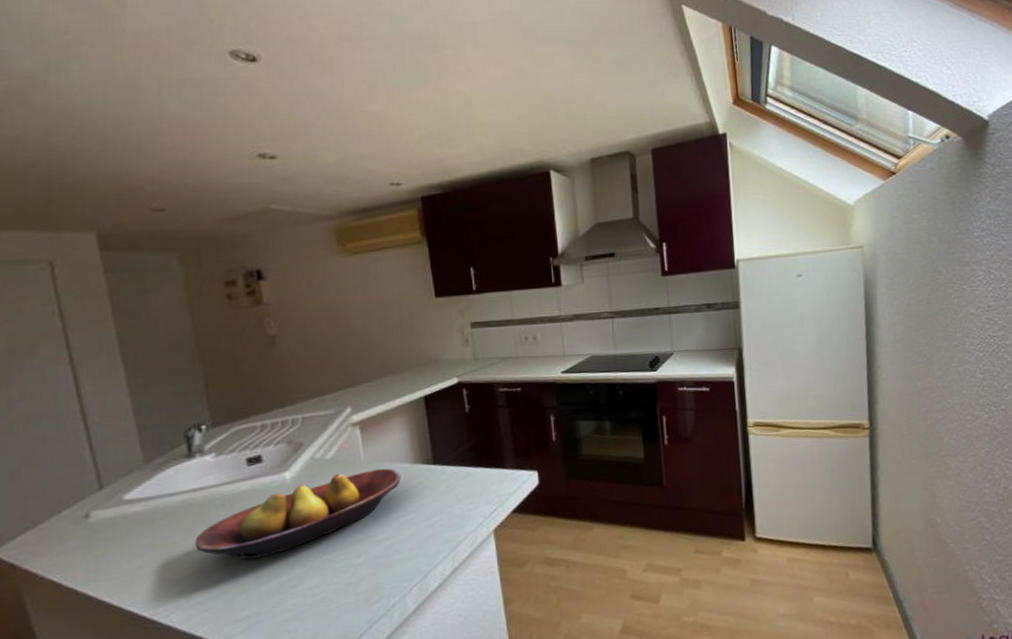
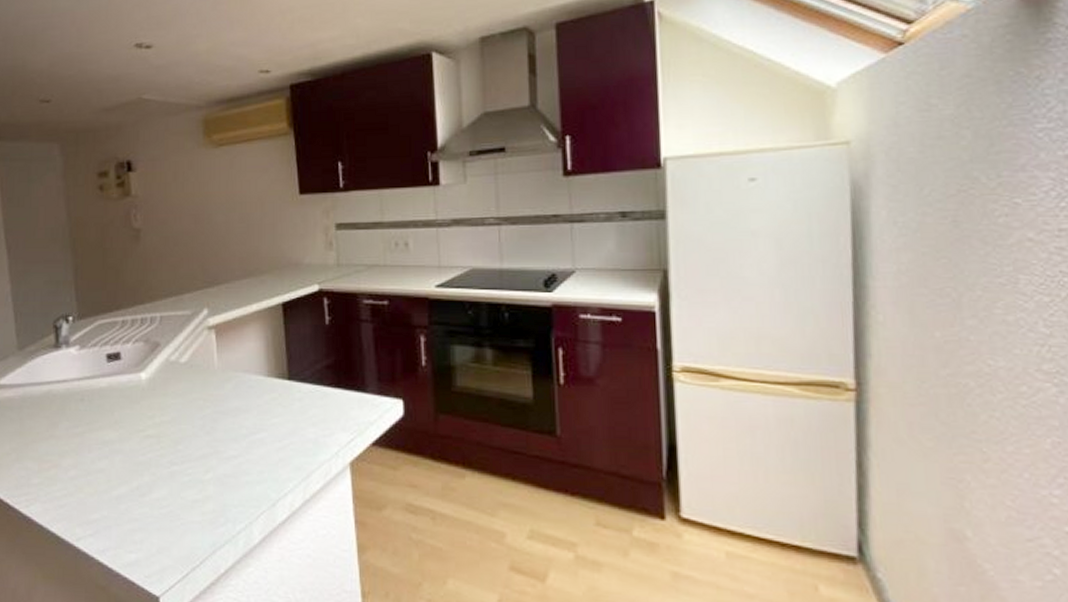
fruit bowl: present [195,468,401,561] -> none [56,378,254,461]

